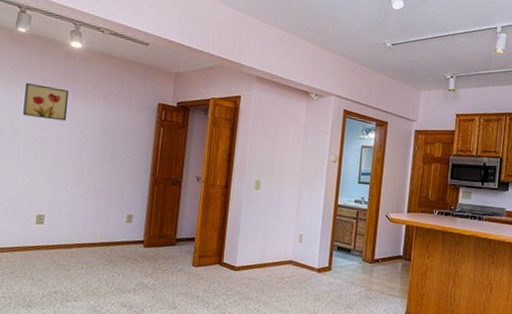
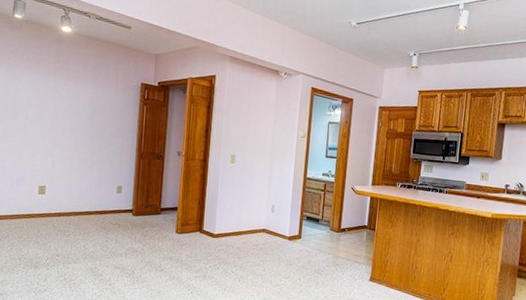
wall art: present [23,83,69,121] -> none [23,66,62,101]

